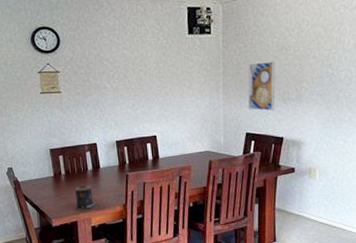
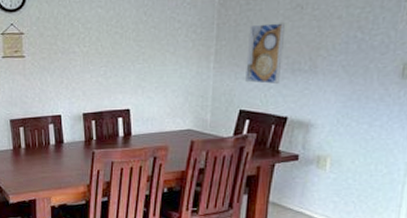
candle: present [74,185,97,208] -> none [34,160,58,186]

